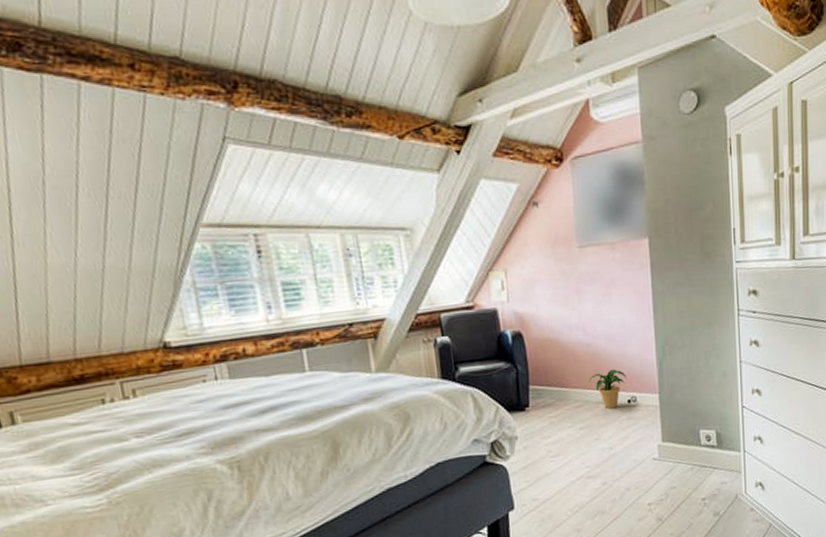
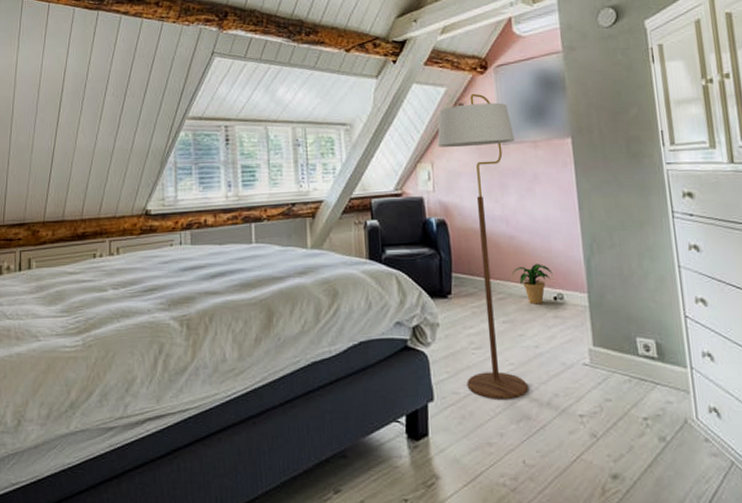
floor lamp: none [510,190,604,501] -> present [437,93,529,399]

